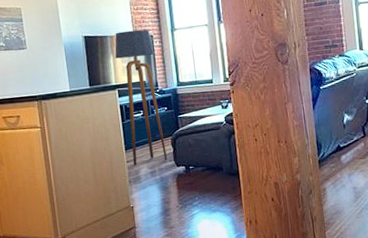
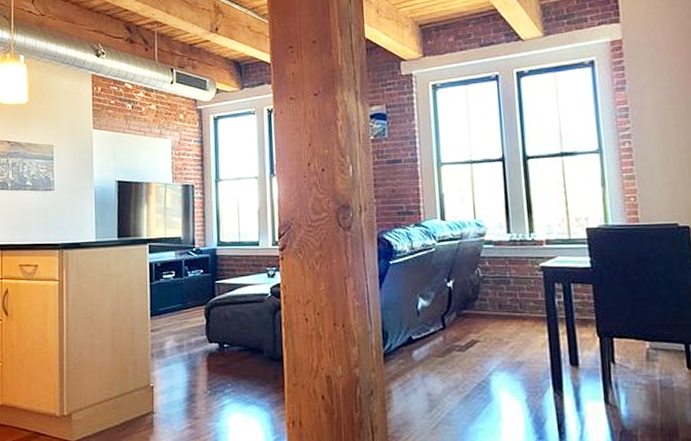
floor lamp: present [114,29,167,166] -> none [149,177,198,336]

